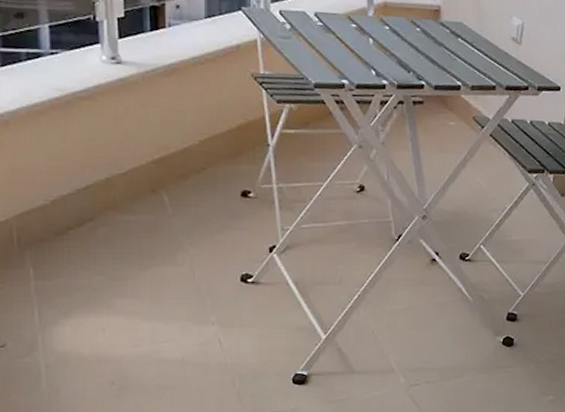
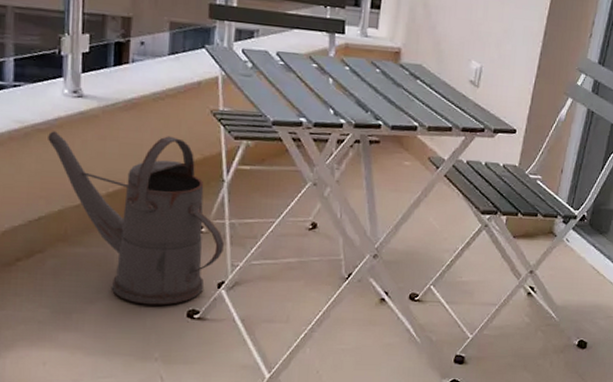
watering can: none [89,98,273,270] -> present [48,131,224,305]

